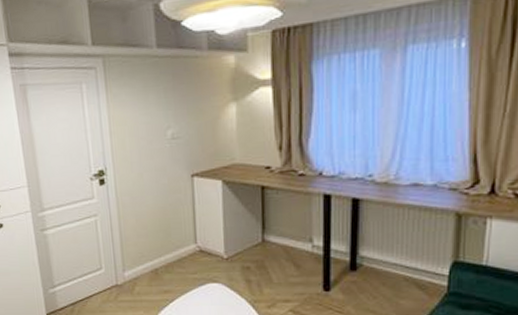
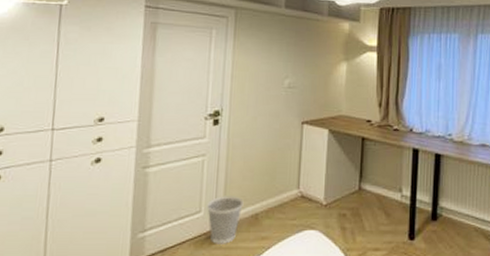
wastebasket: none [107,253,142,298] -> present [207,196,244,244]

